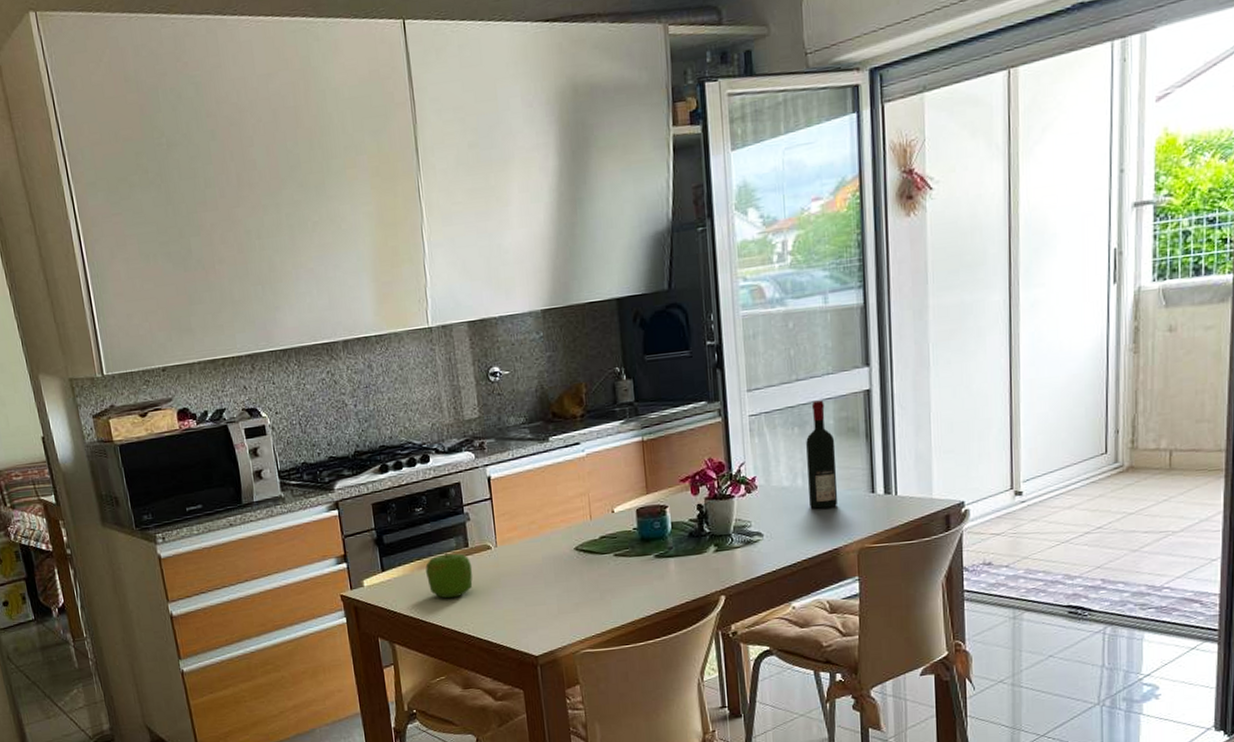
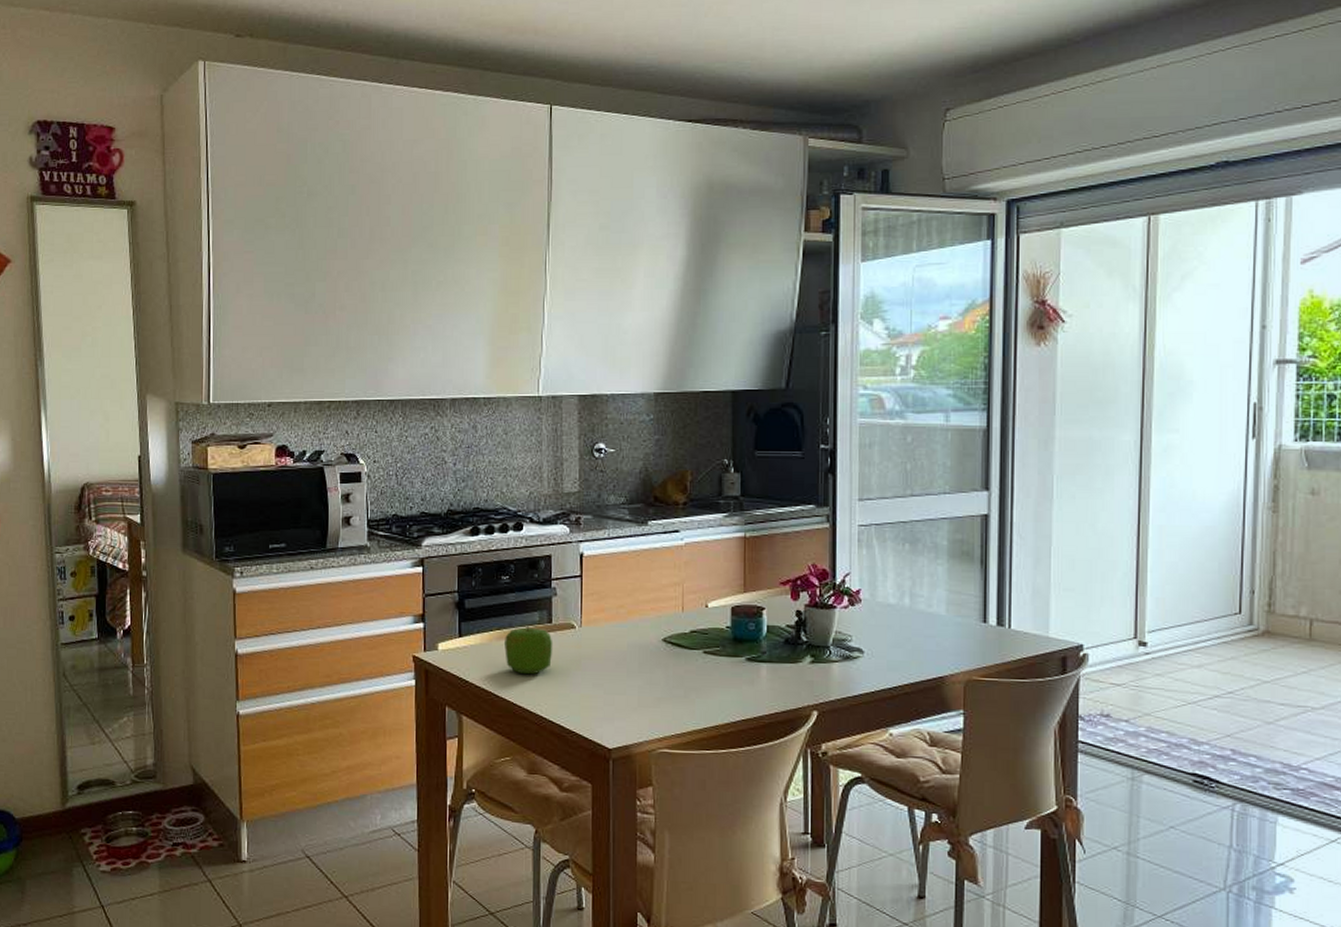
wine bottle: present [806,400,838,509] -> none [916,519,948,632]

